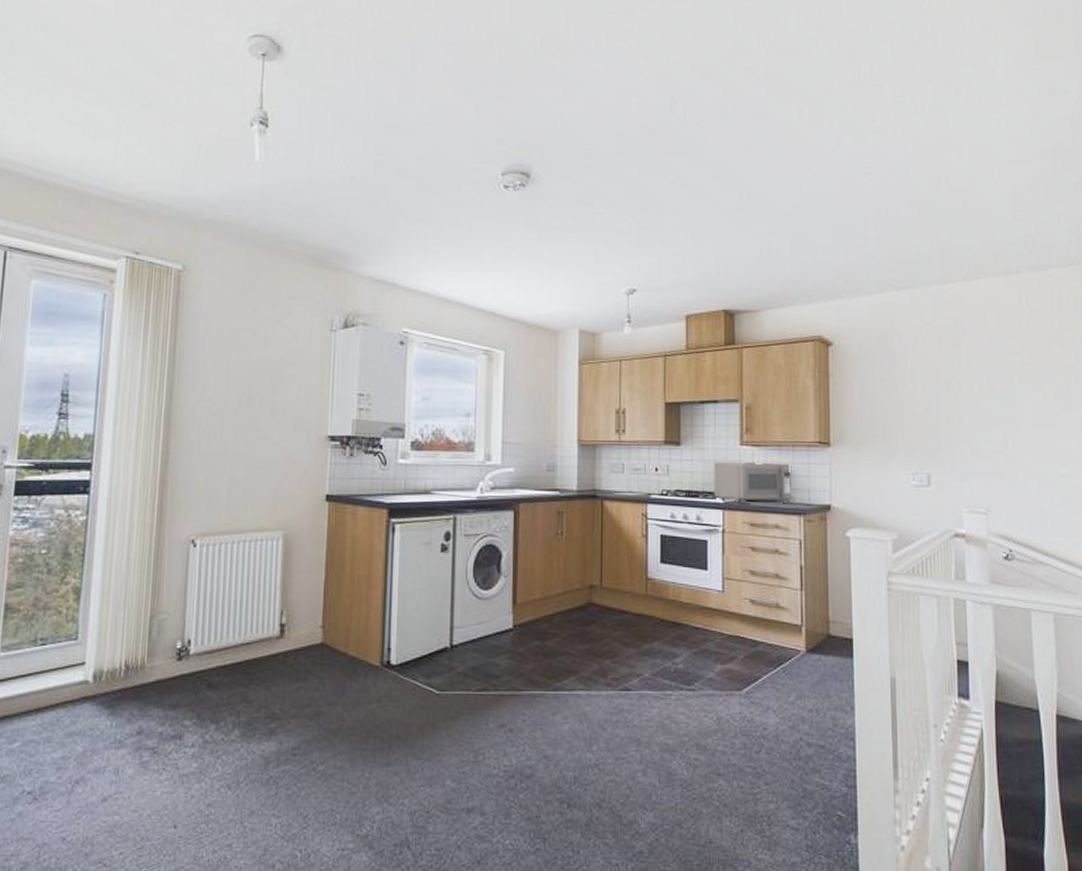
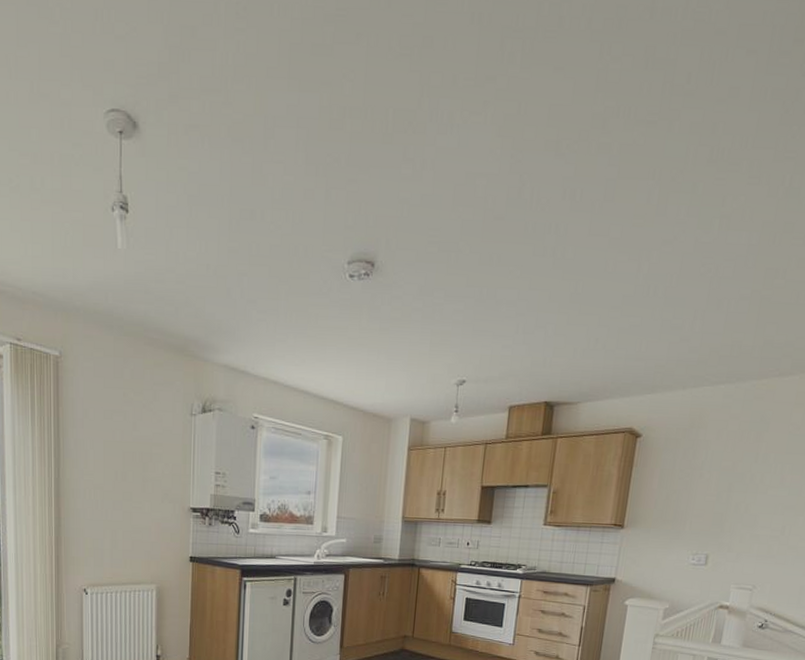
microwave: present [713,462,792,503] -> none [515,539,587,575]

